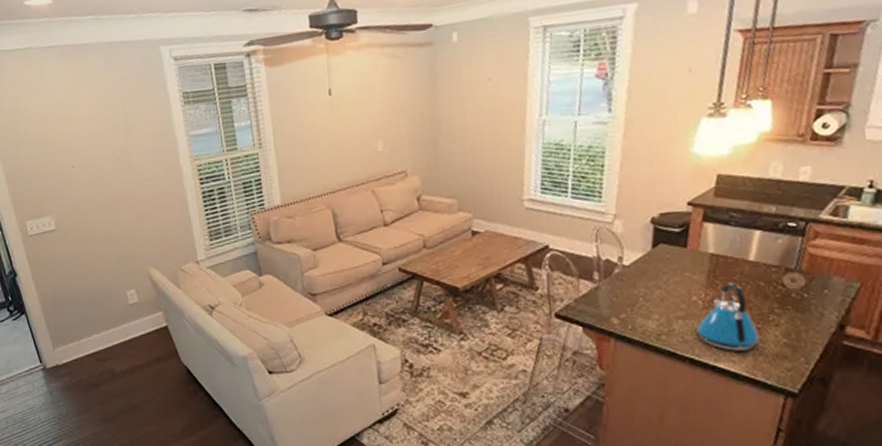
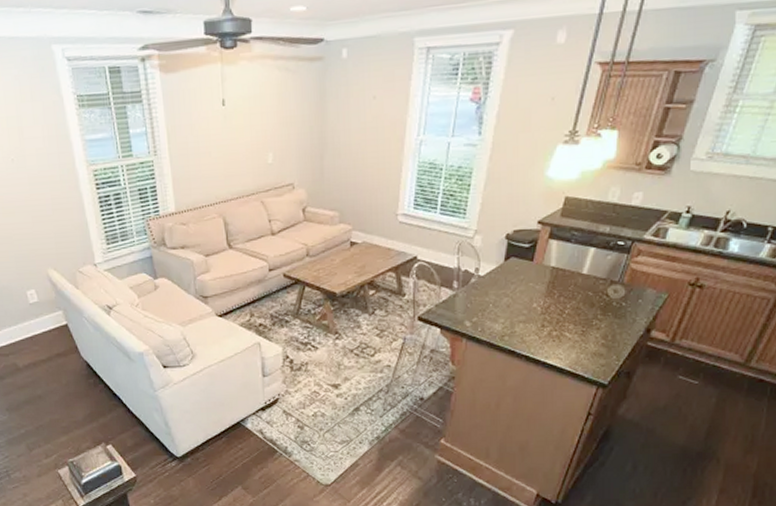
kettle: present [696,282,759,351] -> none [534,292,583,350]

